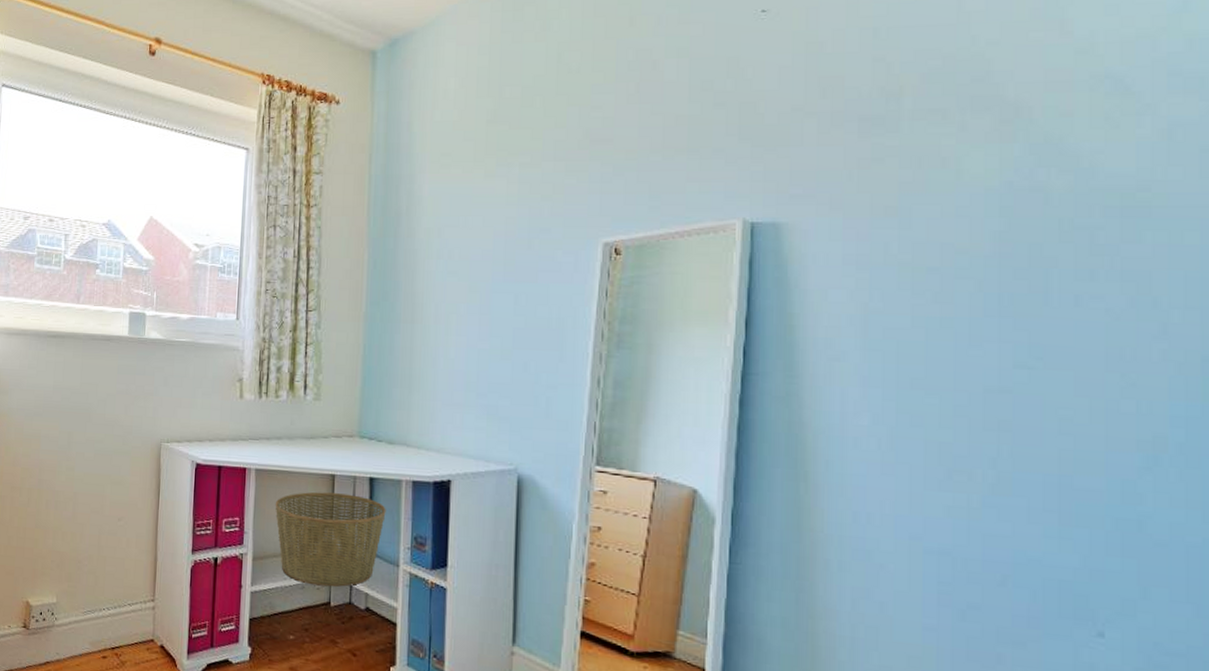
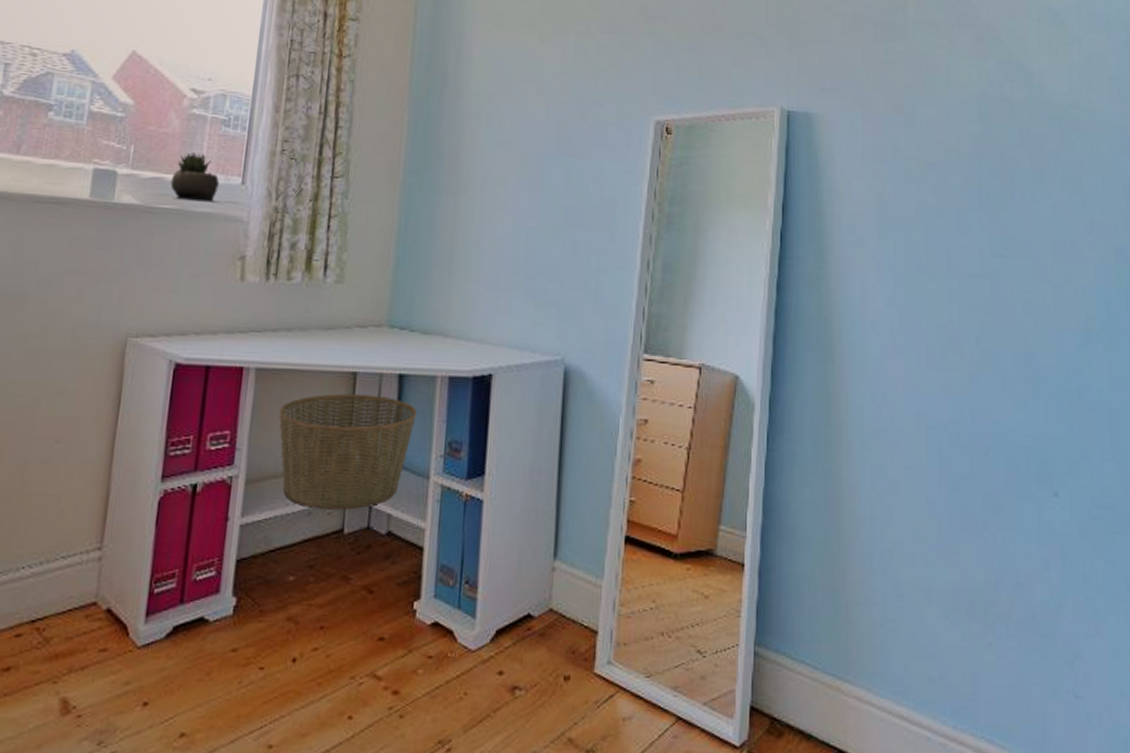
succulent plant: none [184,295,222,336] -> present [170,152,221,203]

